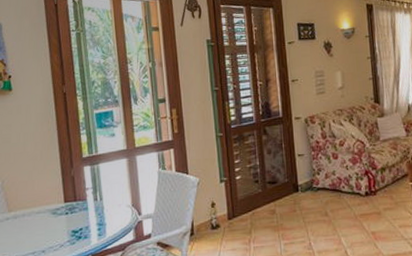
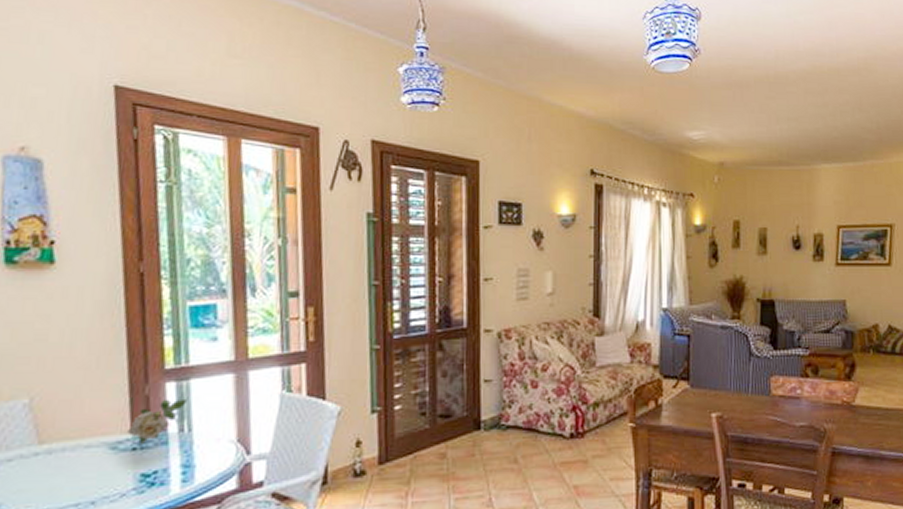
flower: none [62,177,98,211] -> present [127,398,187,446]

